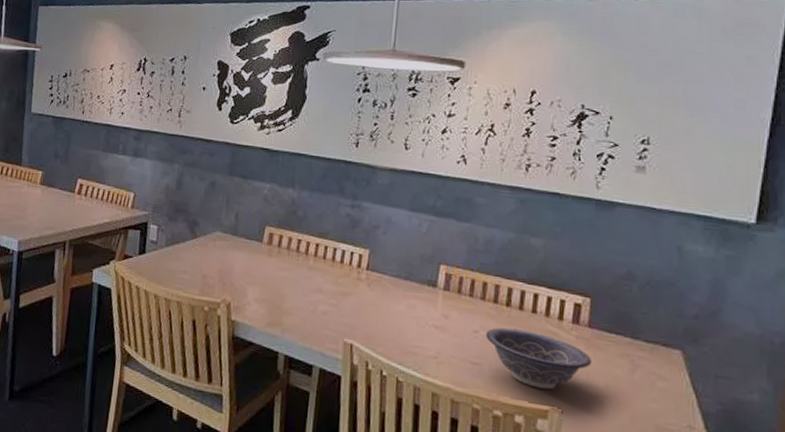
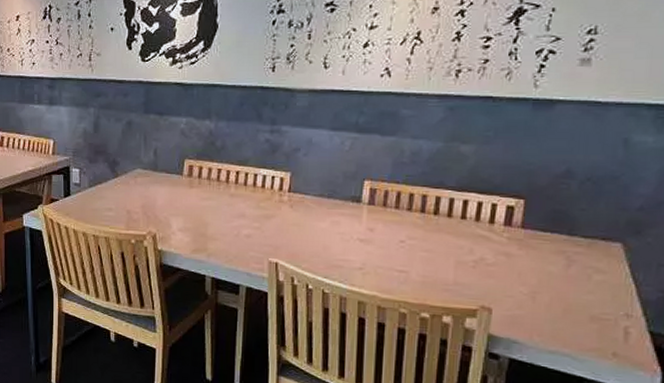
decorative bowl: present [486,327,591,390] -> none [413,235,524,290]

